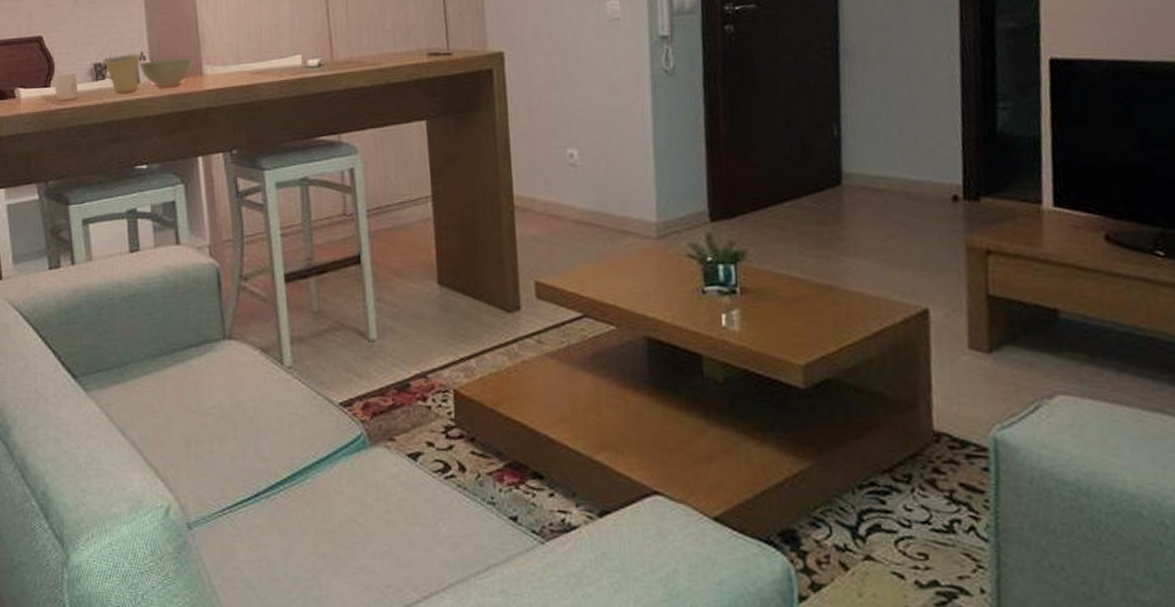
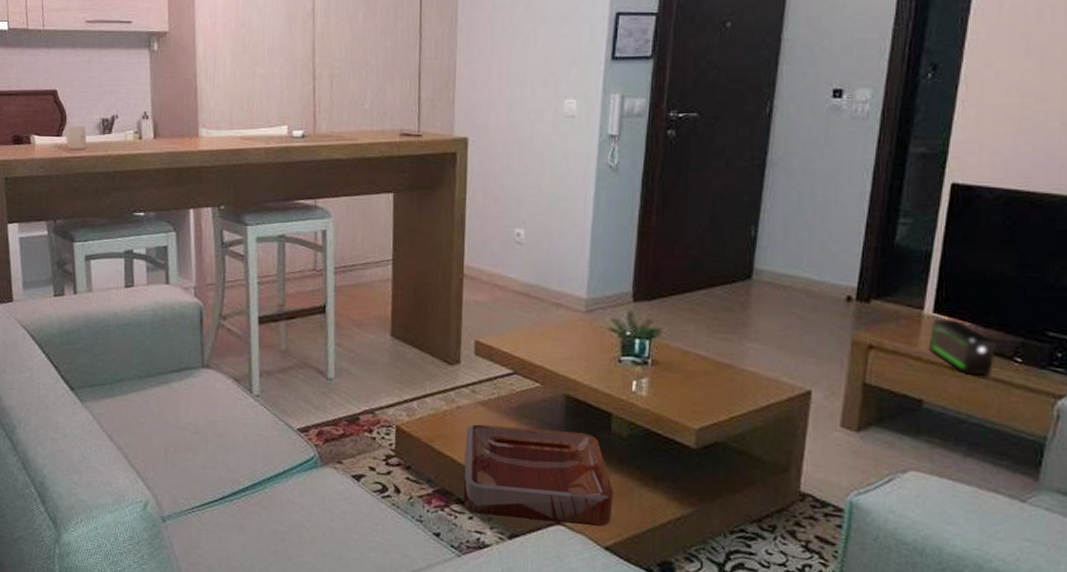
cup: present [101,53,140,94] -> none [109,112,144,148]
bowl: present [138,57,193,89] -> none [141,119,191,147]
decorative tray: none [535,380,717,494] -> present [463,424,614,527]
speaker: none [1053,212,1133,277] -> present [928,318,996,376]

